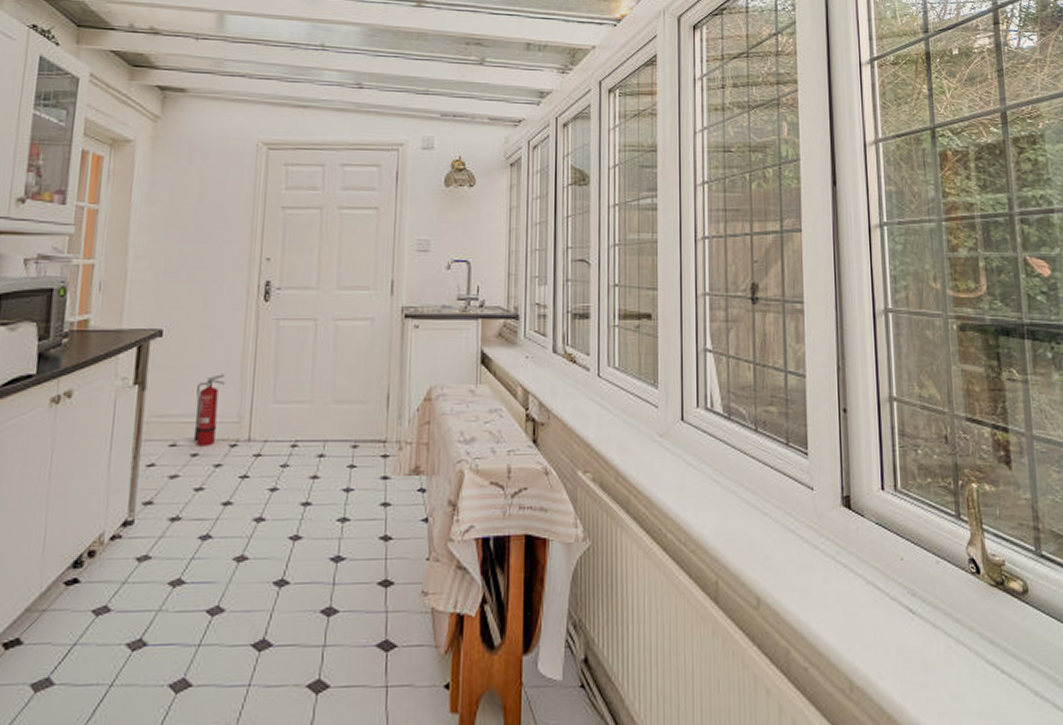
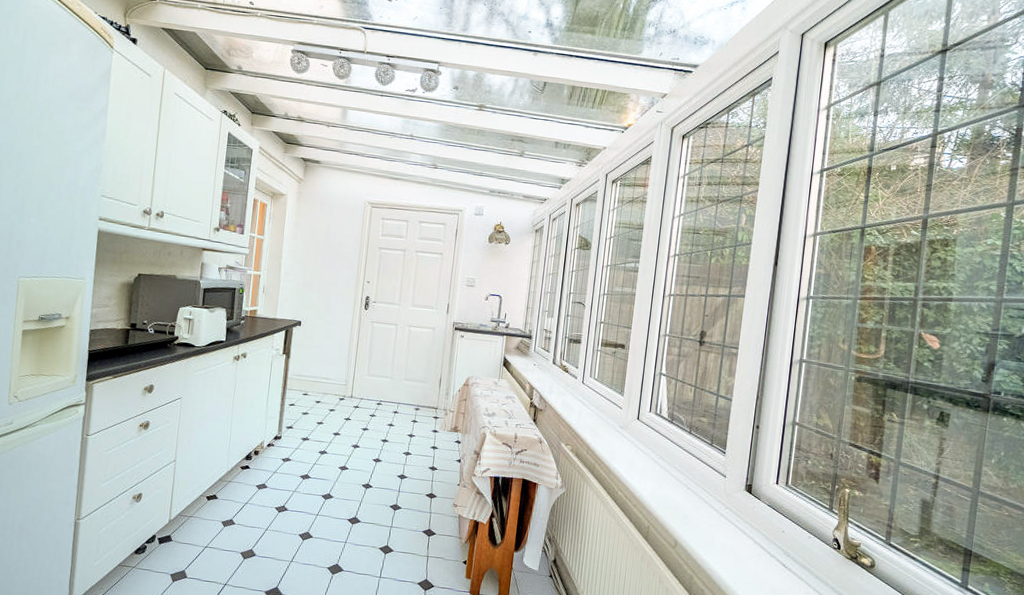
fire extinguisher: present [193,374,226,446] -> none [317,353,339,398]

